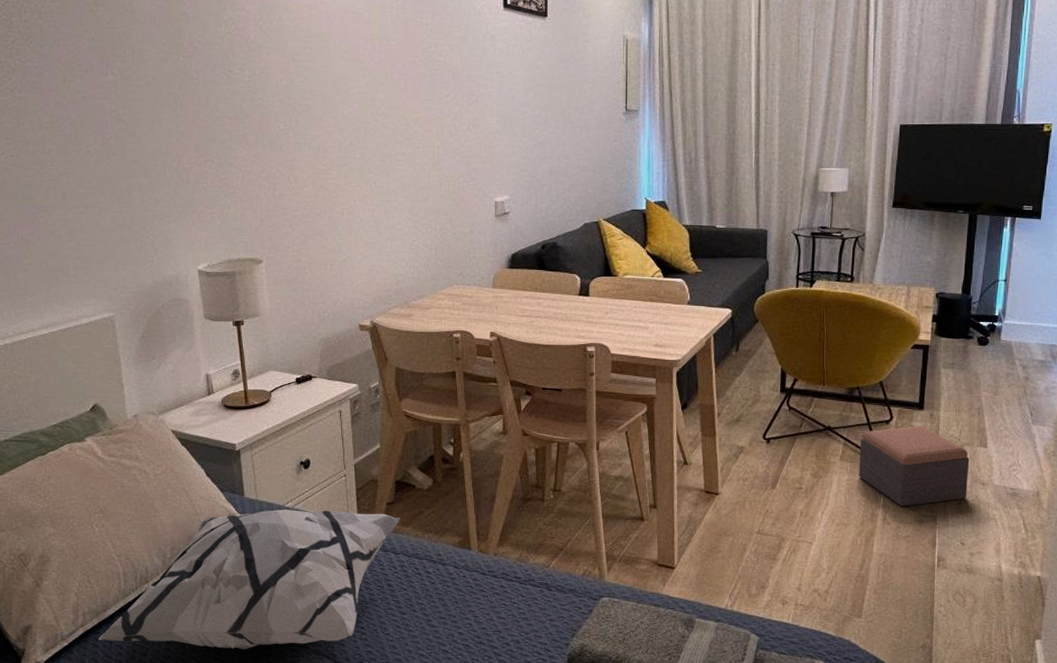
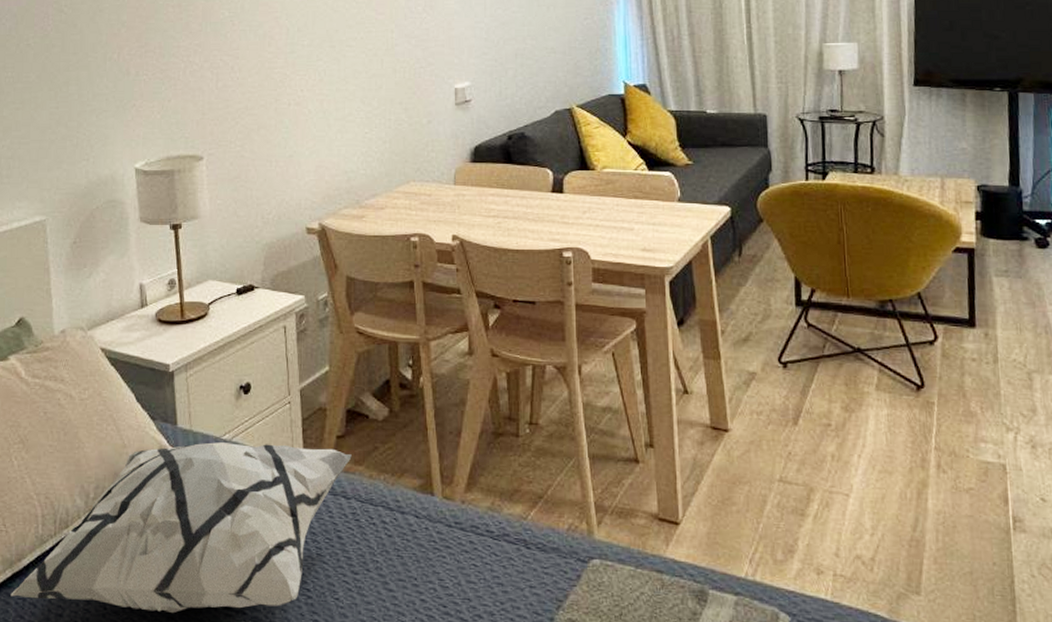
footstool: present [859,426,970,507] -> none [899,347,1043,450]

